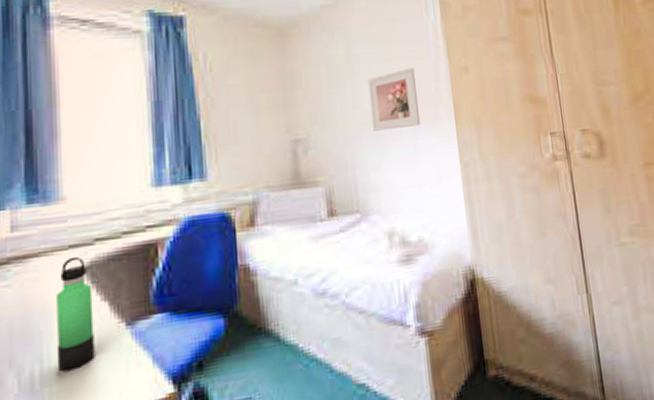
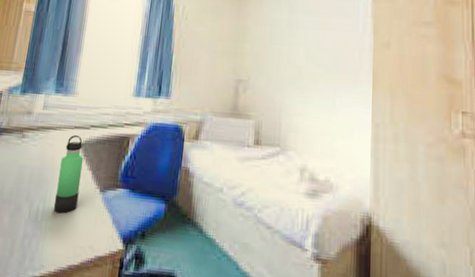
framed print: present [367,68,421,131] -> none [301,37,342,86]

